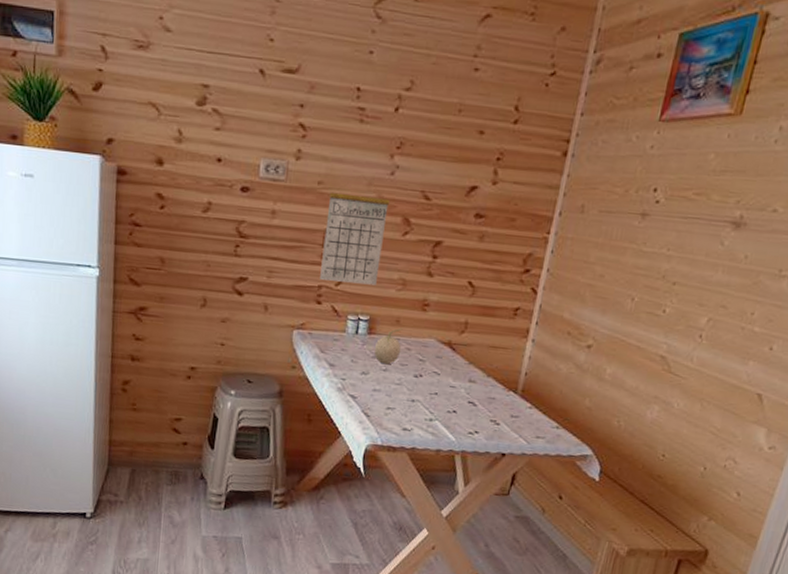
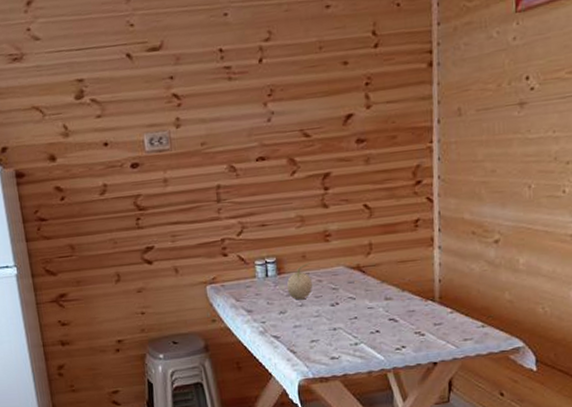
calendar: present [320,176,391,285] -> none [213,128,276,233]

